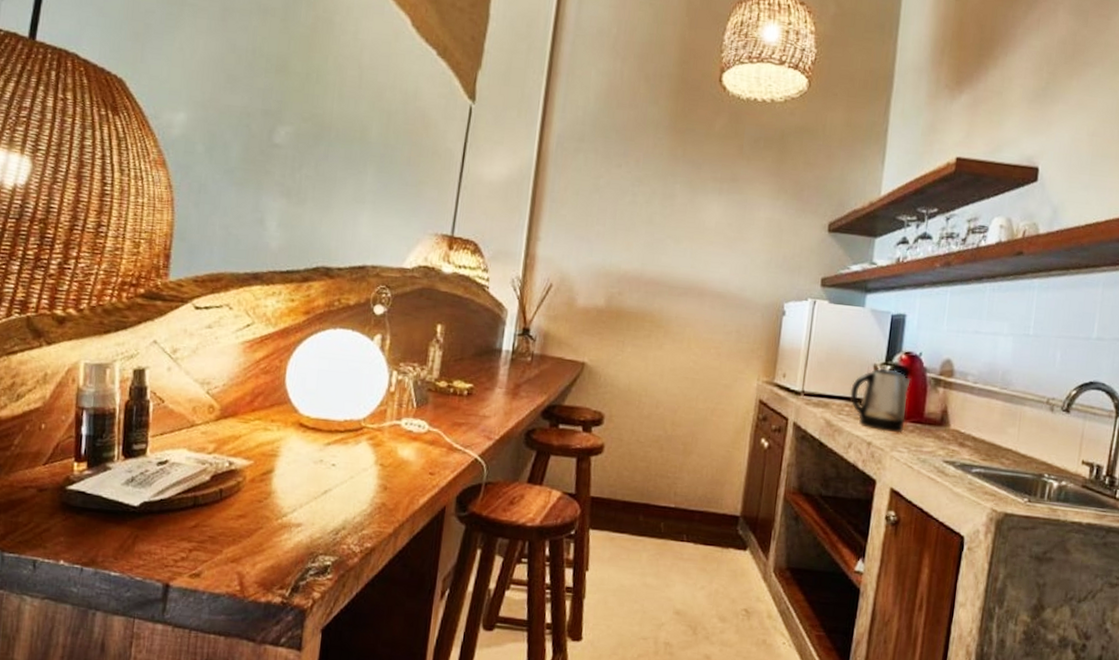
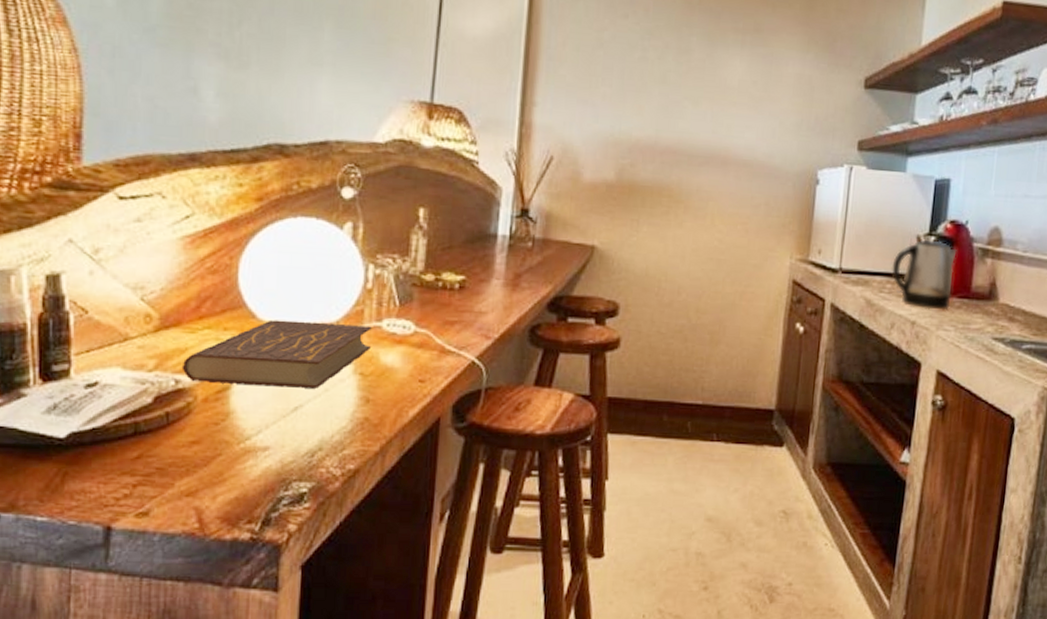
book: none [235,414,392,475] -> present [181,319,372,389]

